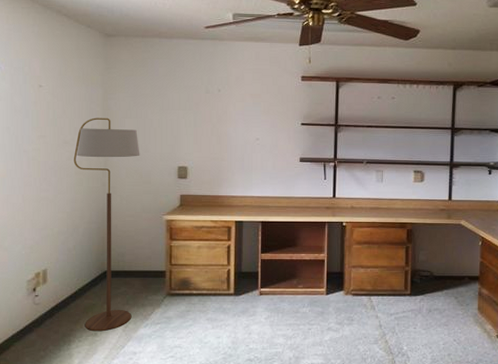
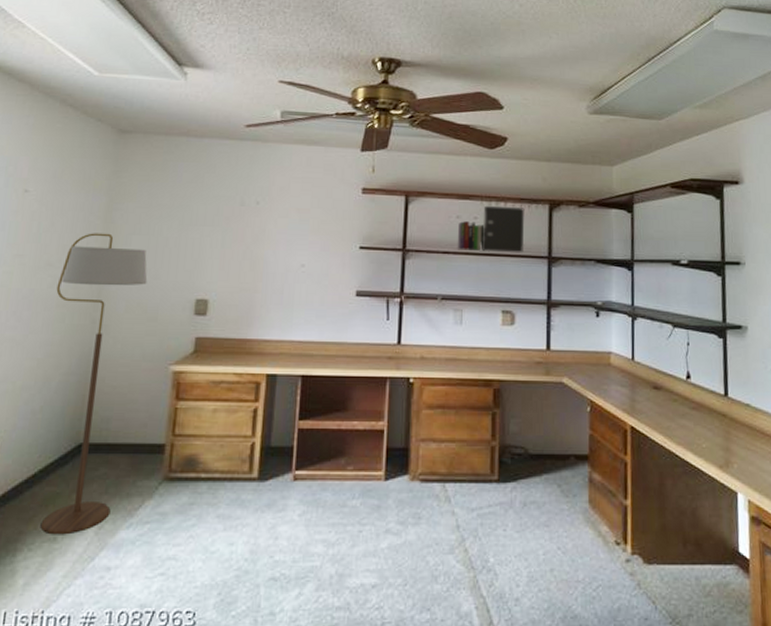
books: none [378,101,401,124] -> present [457,221,486,251]
binder: none [398,87,433,126] -> present [482,205,525,253]

